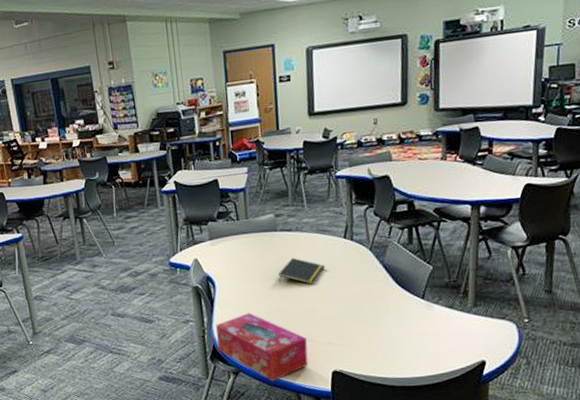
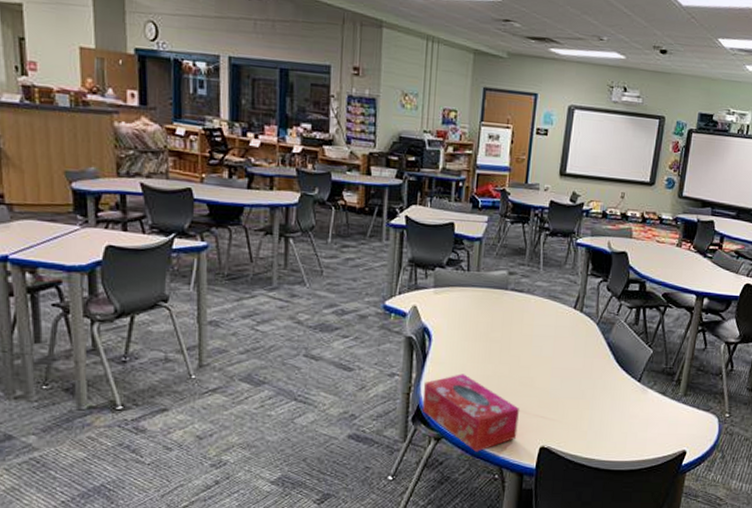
notepad: present [279,257,326,285] -> none [501,320,552,353]

